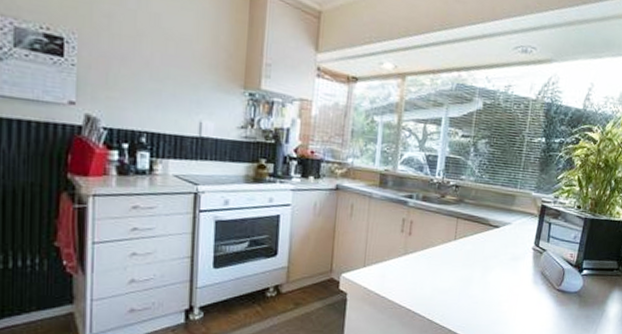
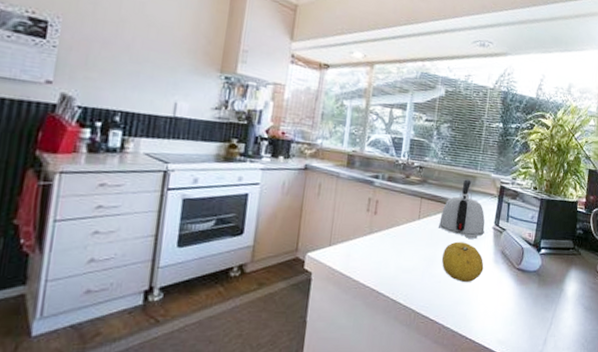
kettle: none [476,198,525,260] -> present [439,179,485,239]
fruit: none [478,262,523,303] -> present [441,241,484,282]

